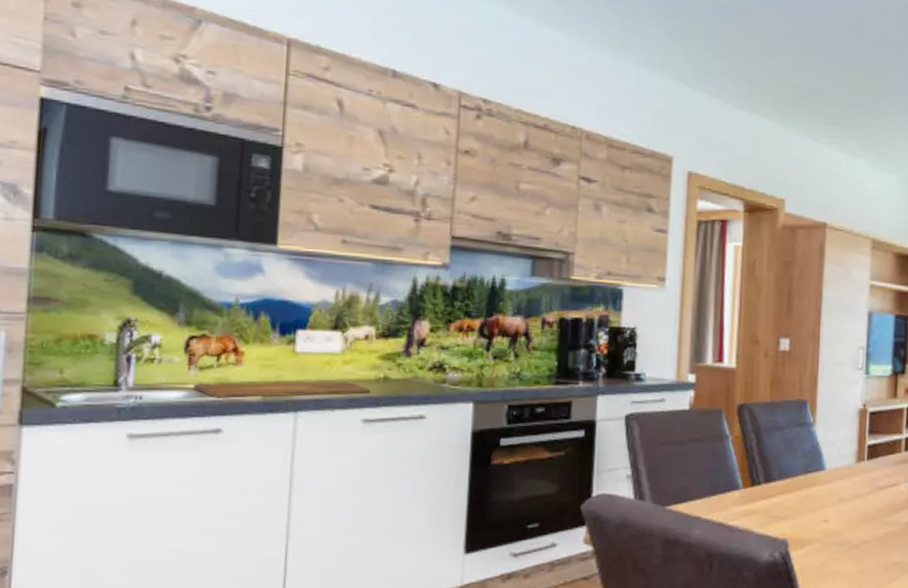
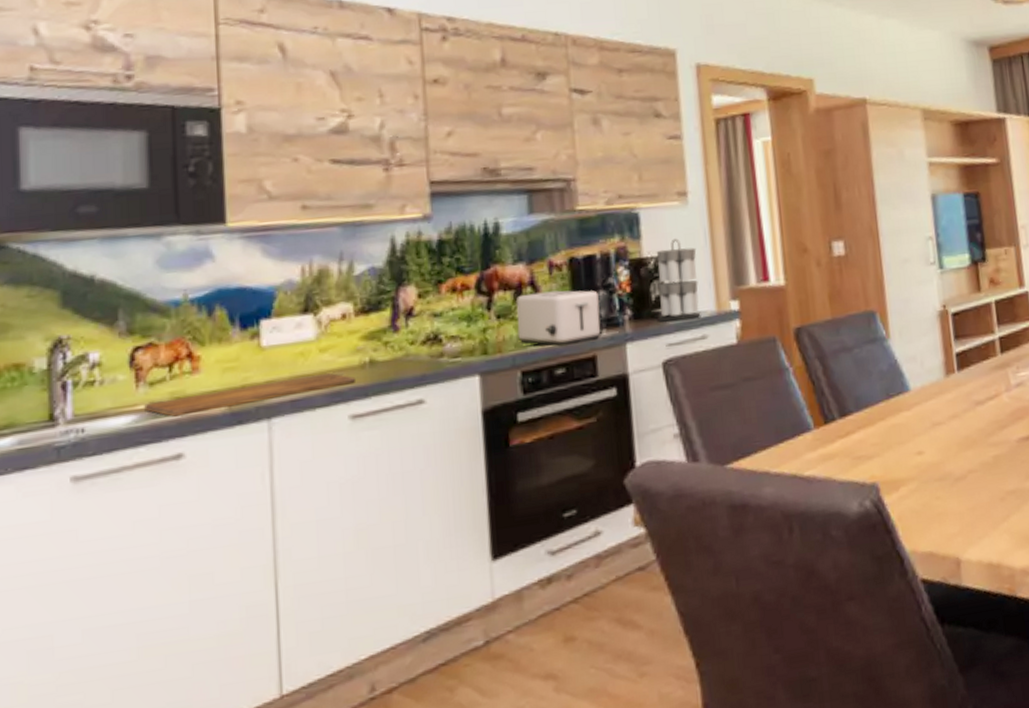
toaster: none [509,342,580,390] -> present [515,290,601,347]
spice rack: none [626,315,667,386] -> present [656,238,701,323]

